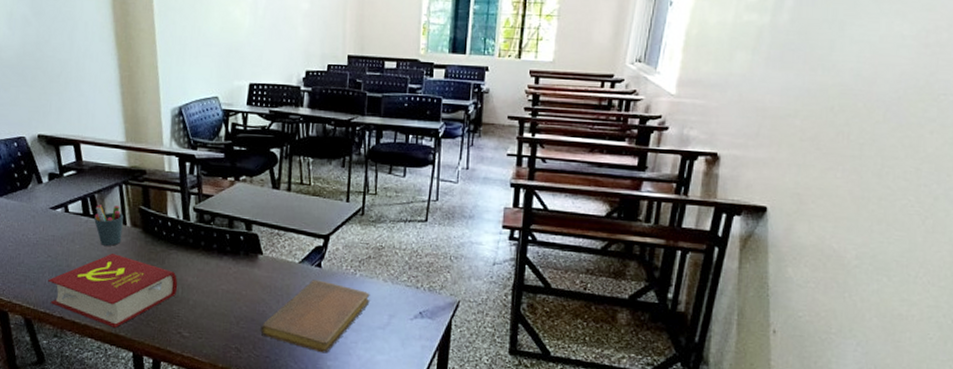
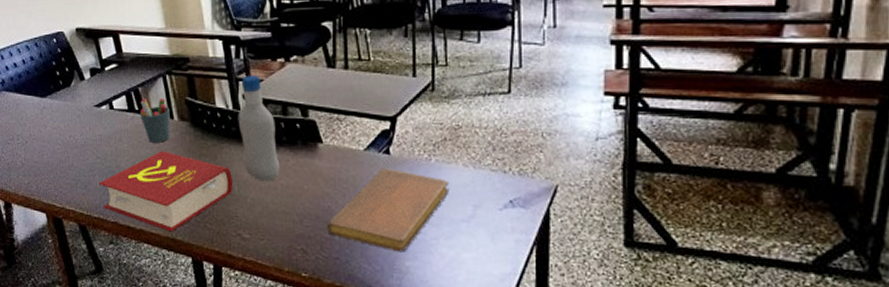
bottle: none [187,190,223,286] -> present [238,75,280,182]

